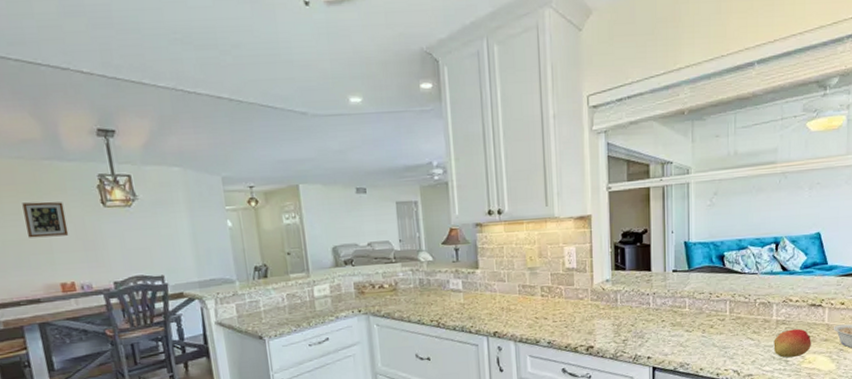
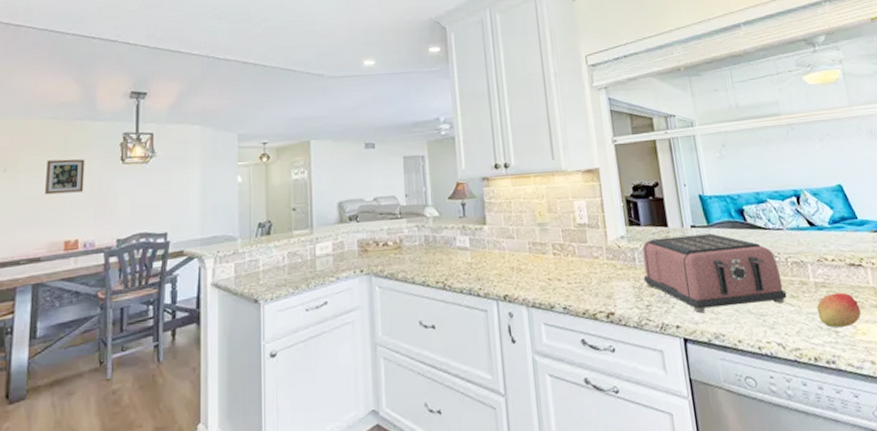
toaster: none [623,277,750,346] -> present [642,233,787,313]

